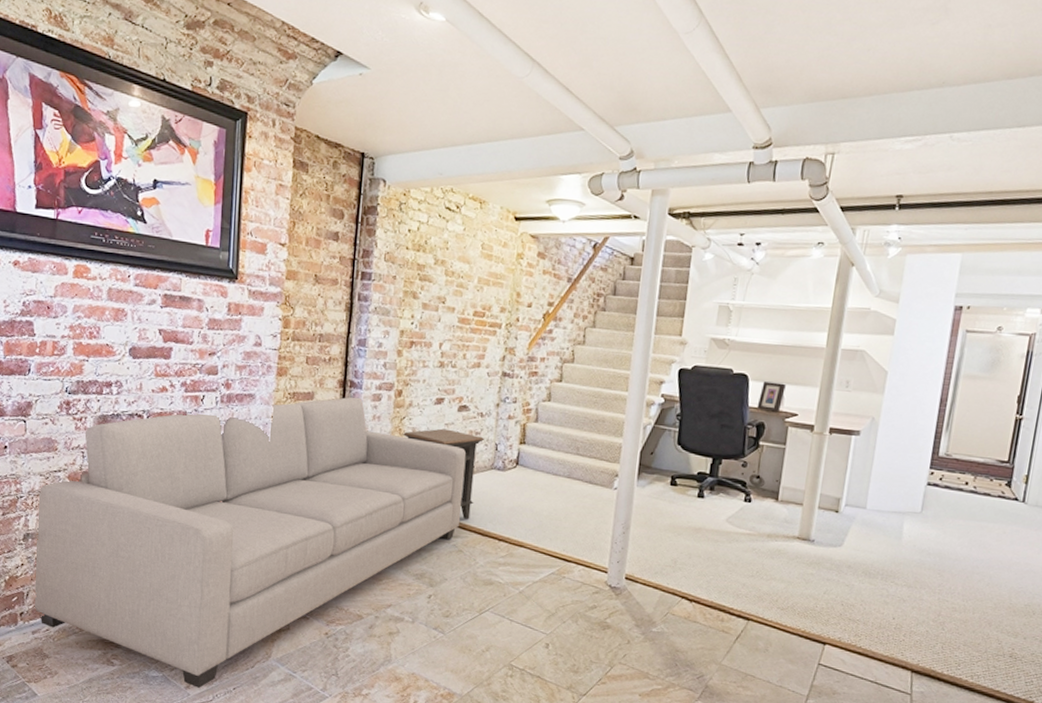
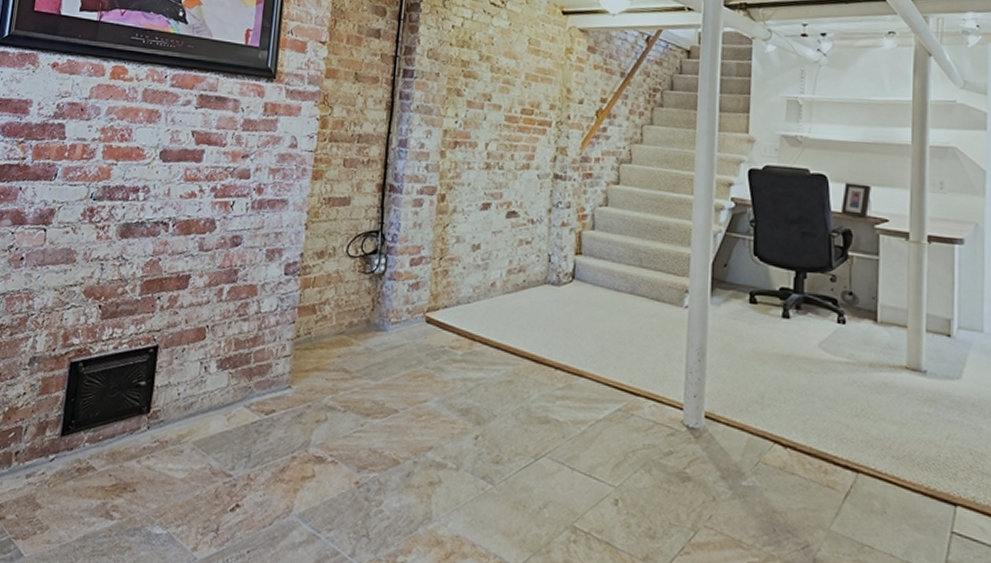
sofa: present [33,397,467,688] -> none [30,202,516,550]
side table: present [403,428,485,520] -> none [446,237,537,343]

